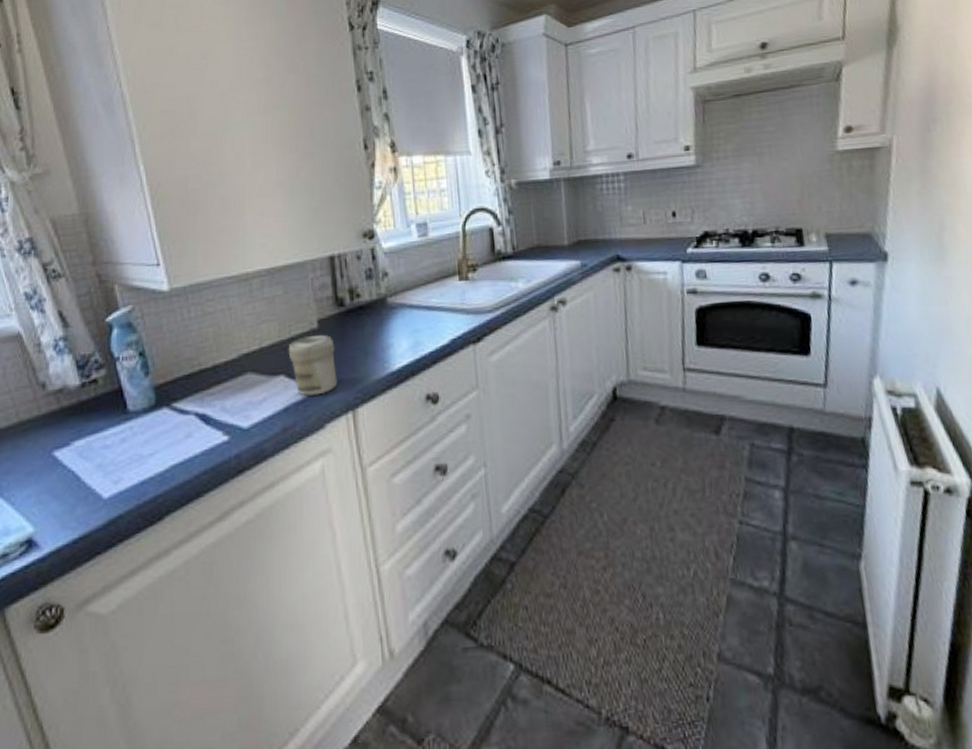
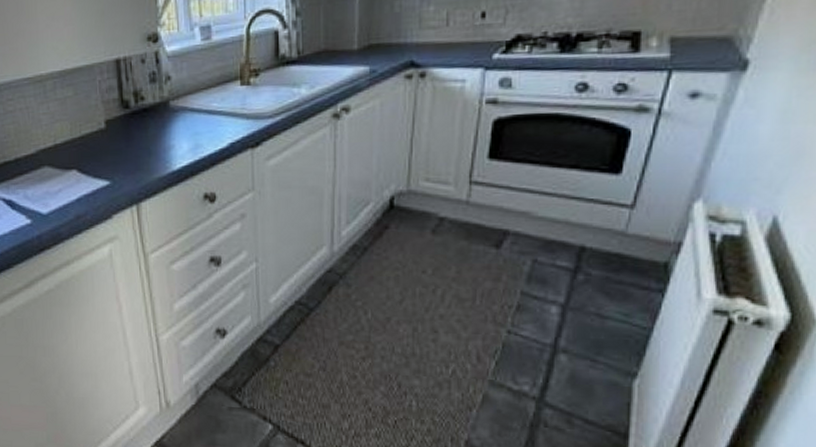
jar: present [288,334,338,396] -> none [79,134,123,189]

